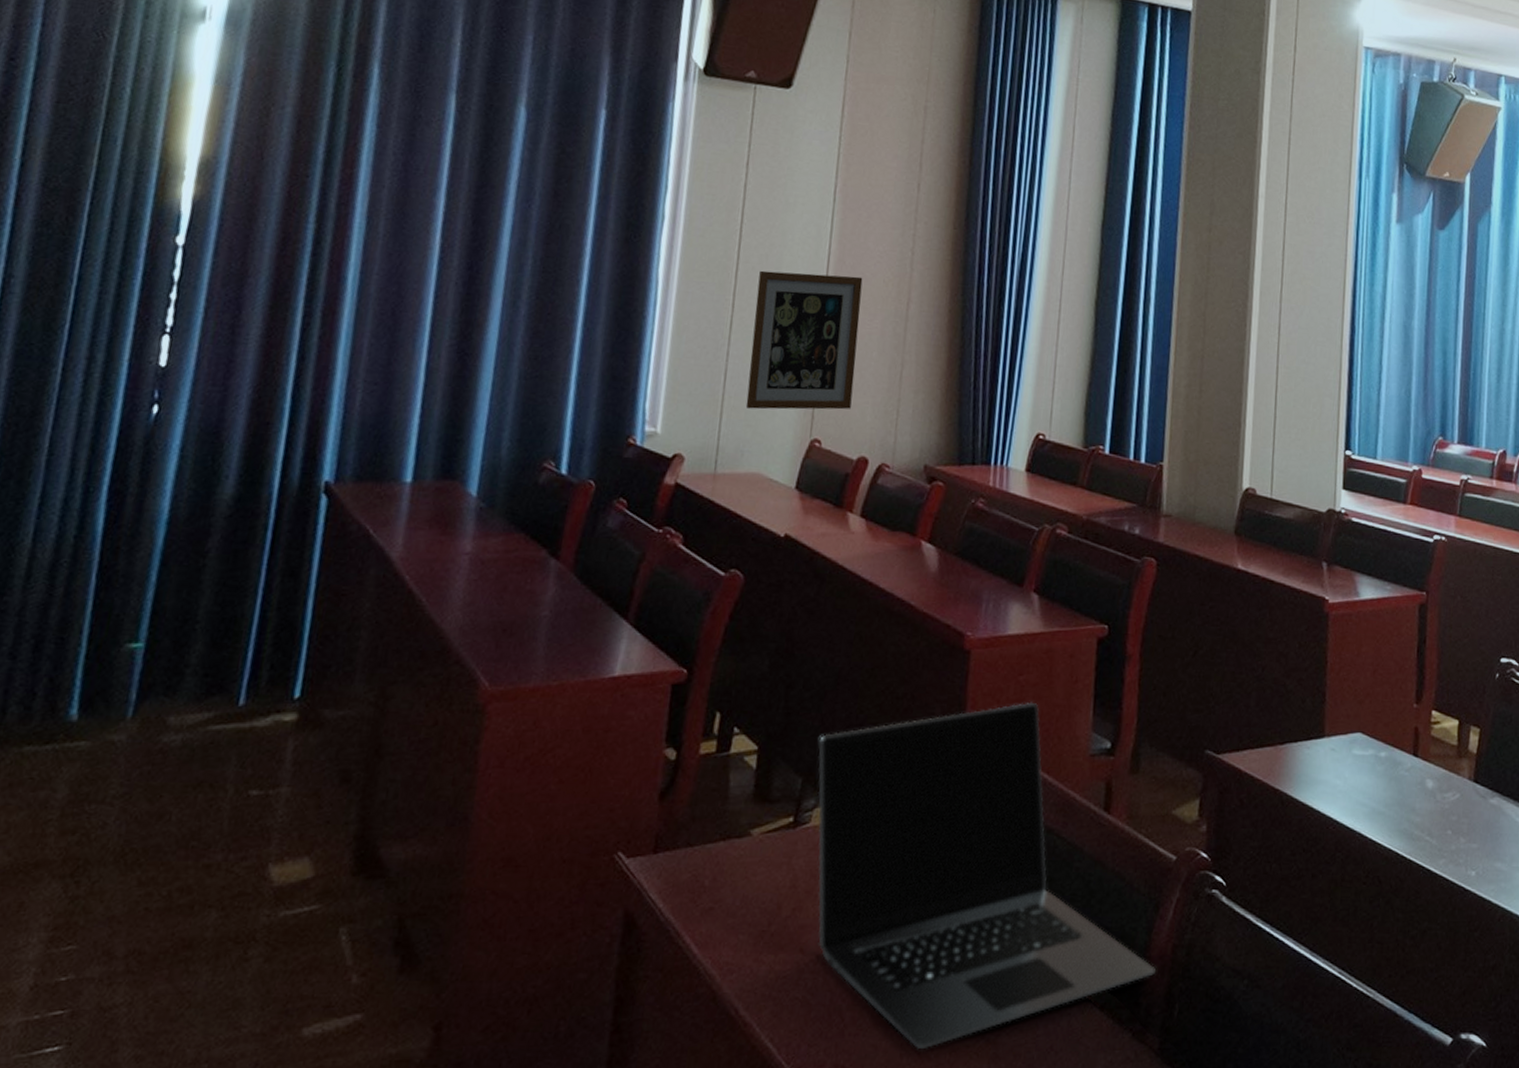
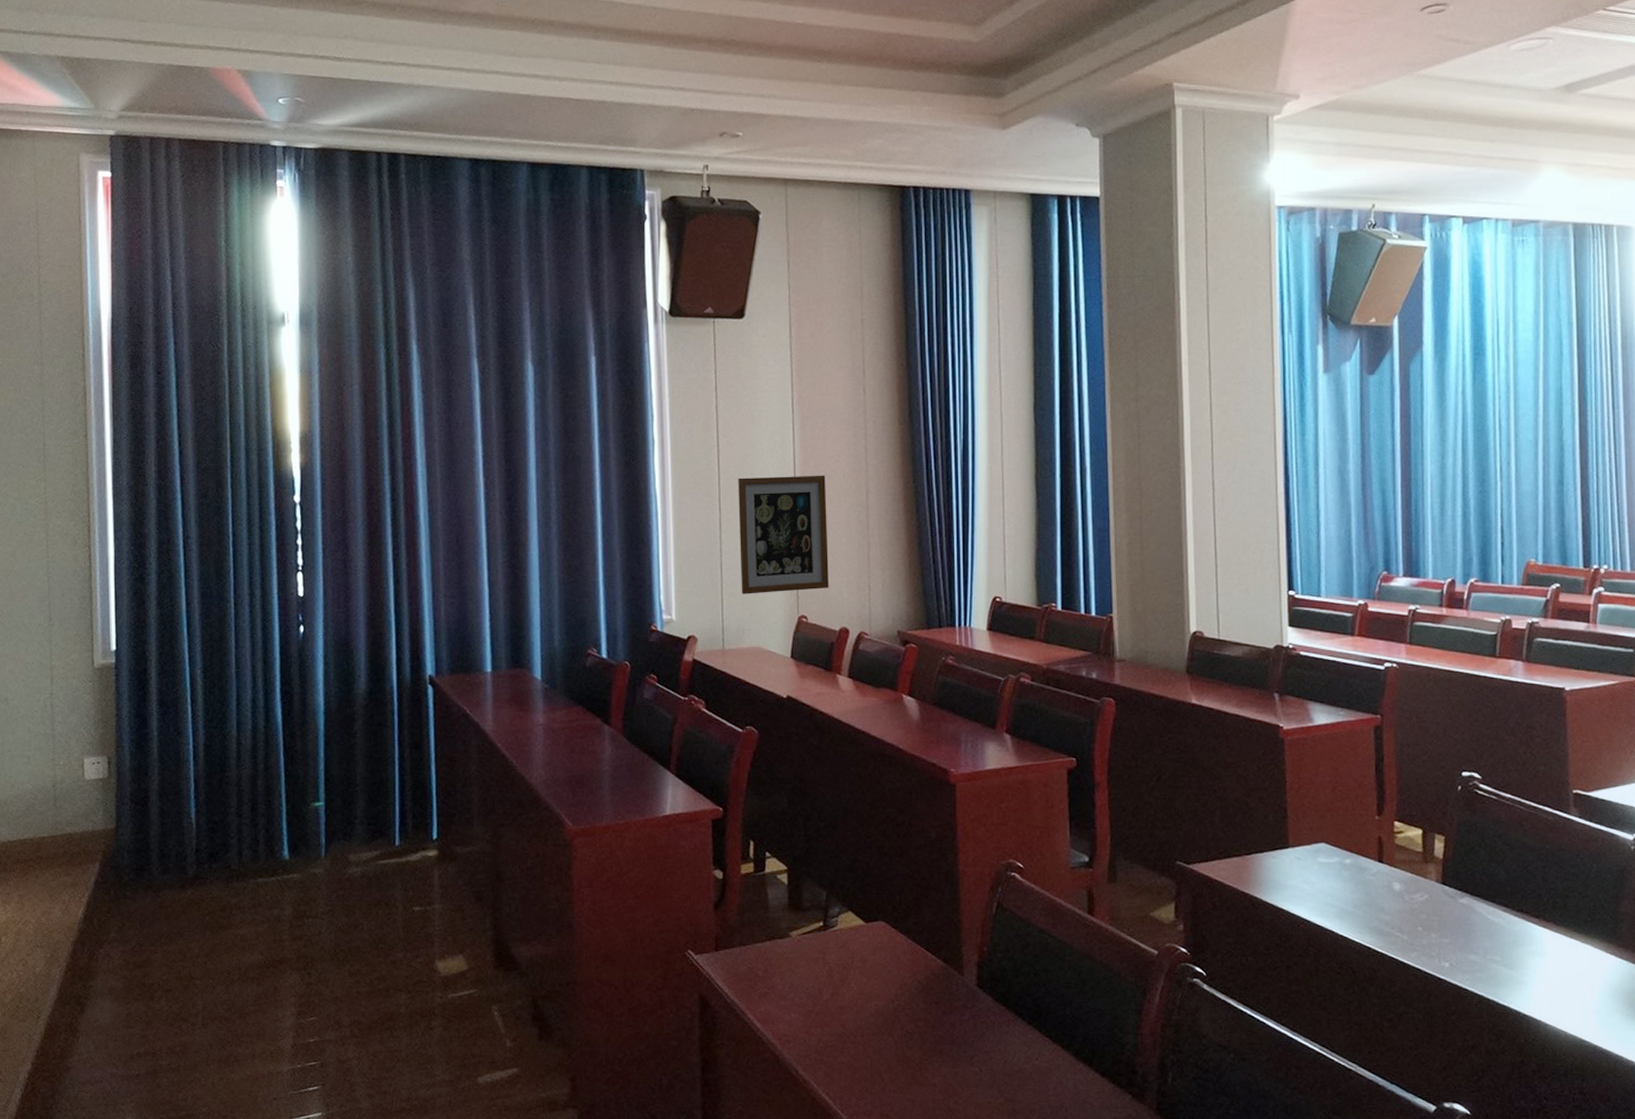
laptop: present [817,703,1155,1050] -> none [835,826,1148,1104]

